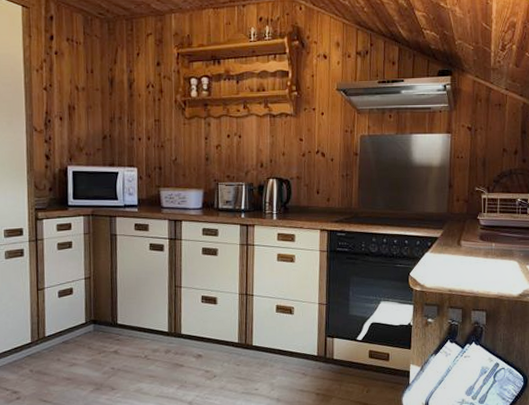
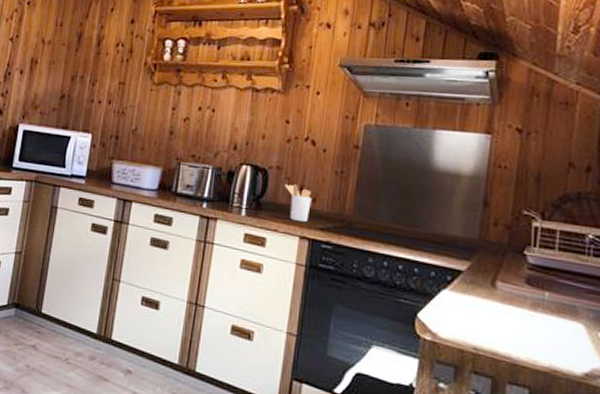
utensil holder: none [305,189,327,218] -> present [285,183,312,222]

